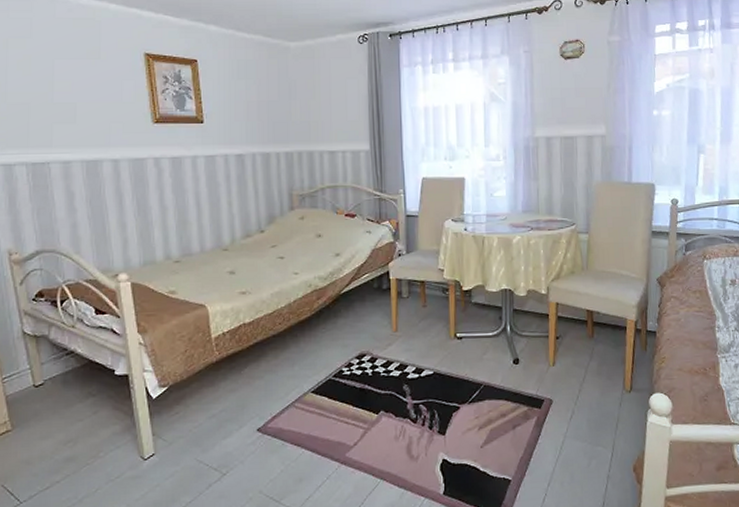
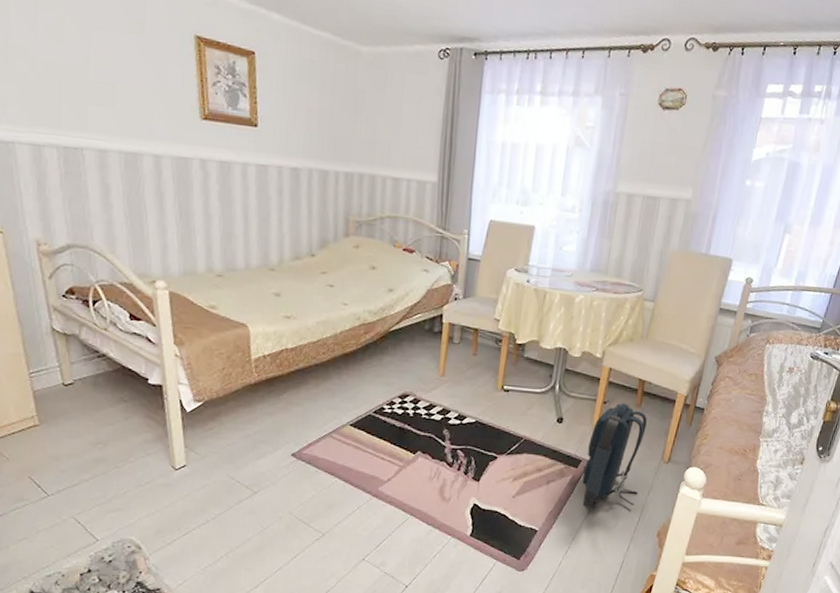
backpack: none [546,336,606,452] -> present [582,403,647,511]

